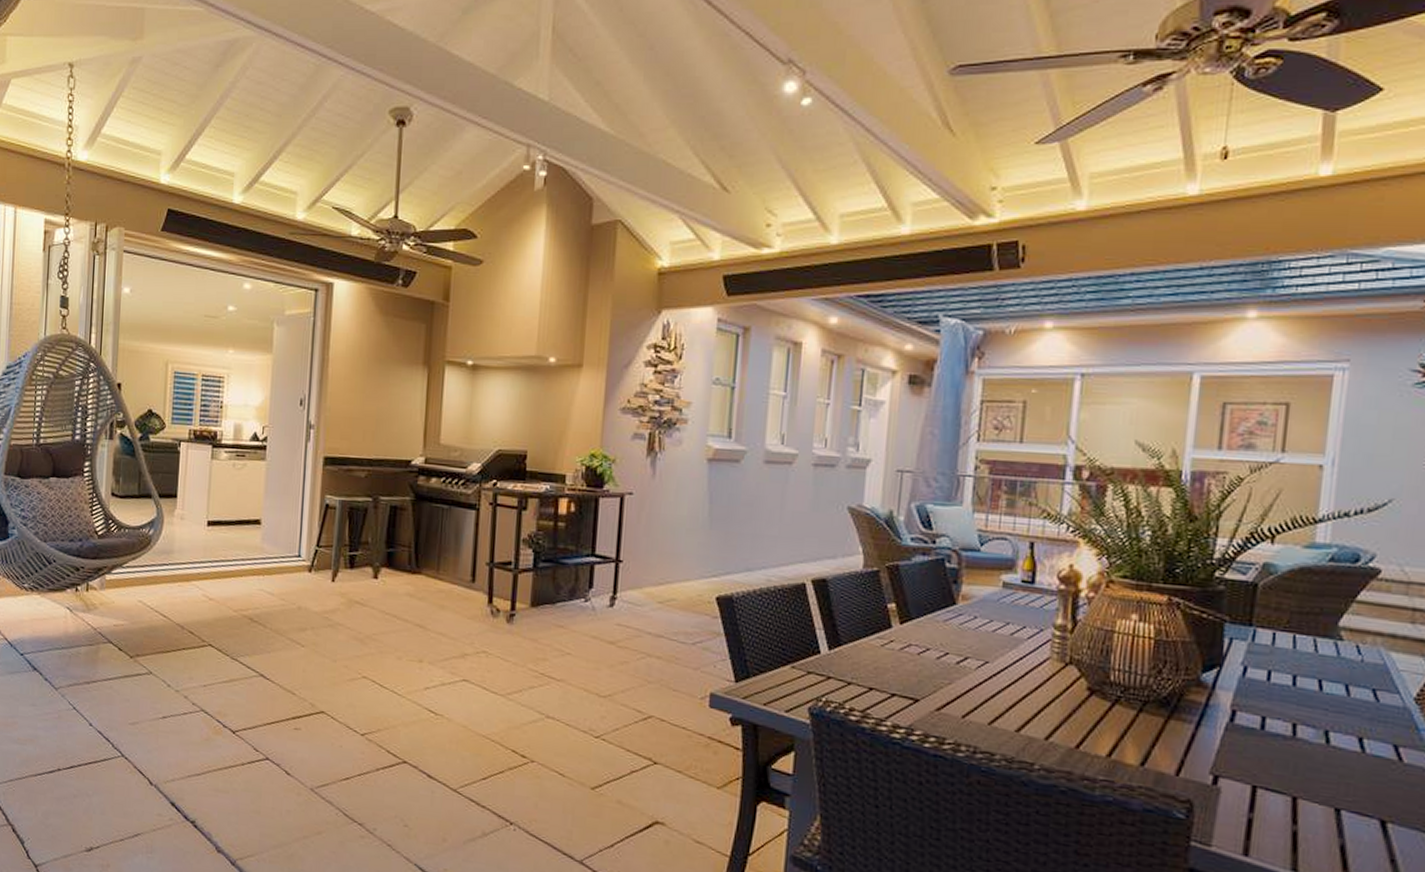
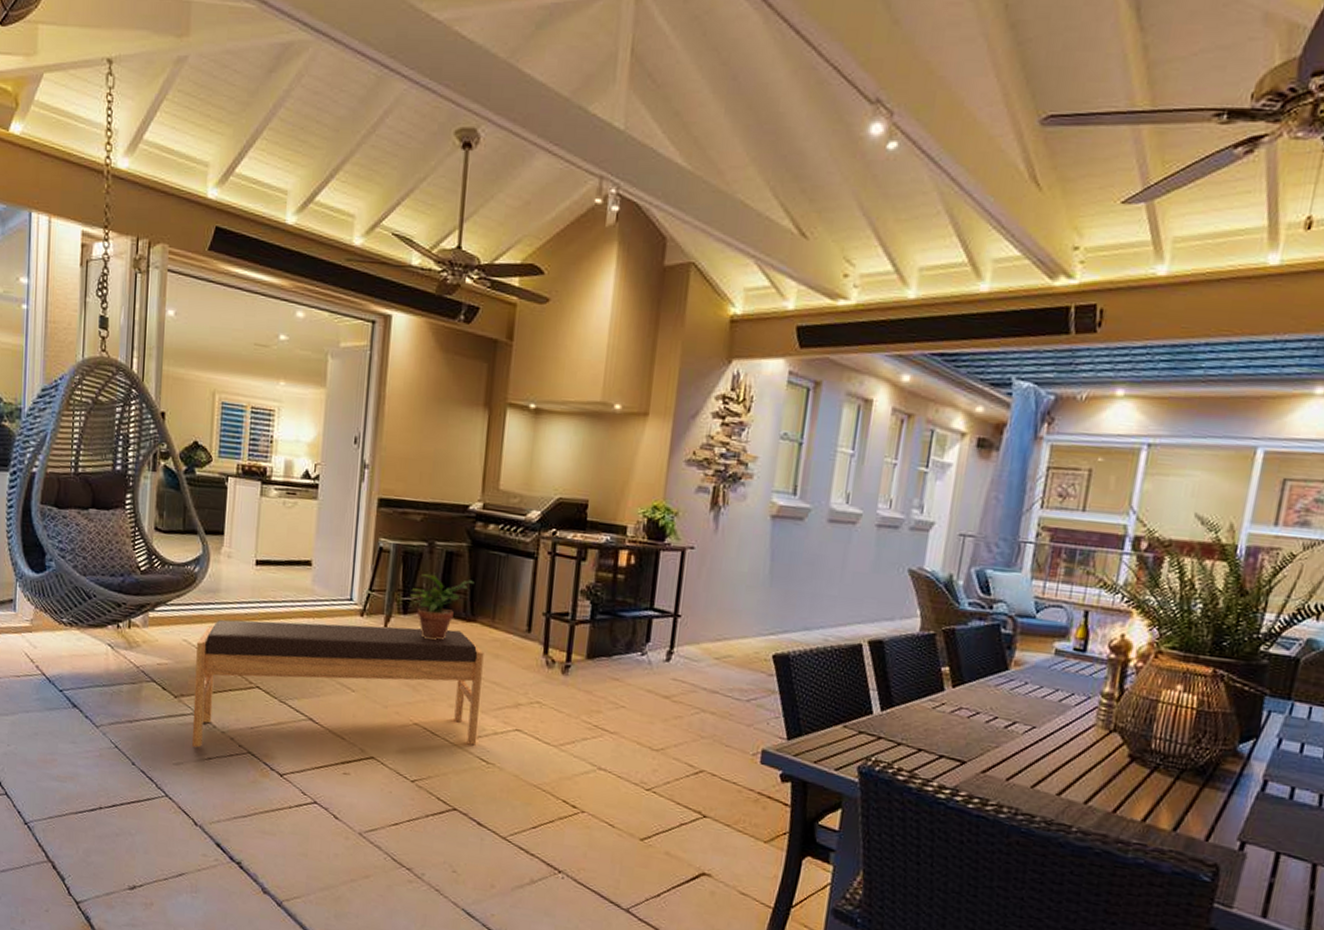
bench: none [147,579,430,707] -> present [192,619,484,748]
potted plant: none [355,528,418,593] -> present [409,574,474,640]

